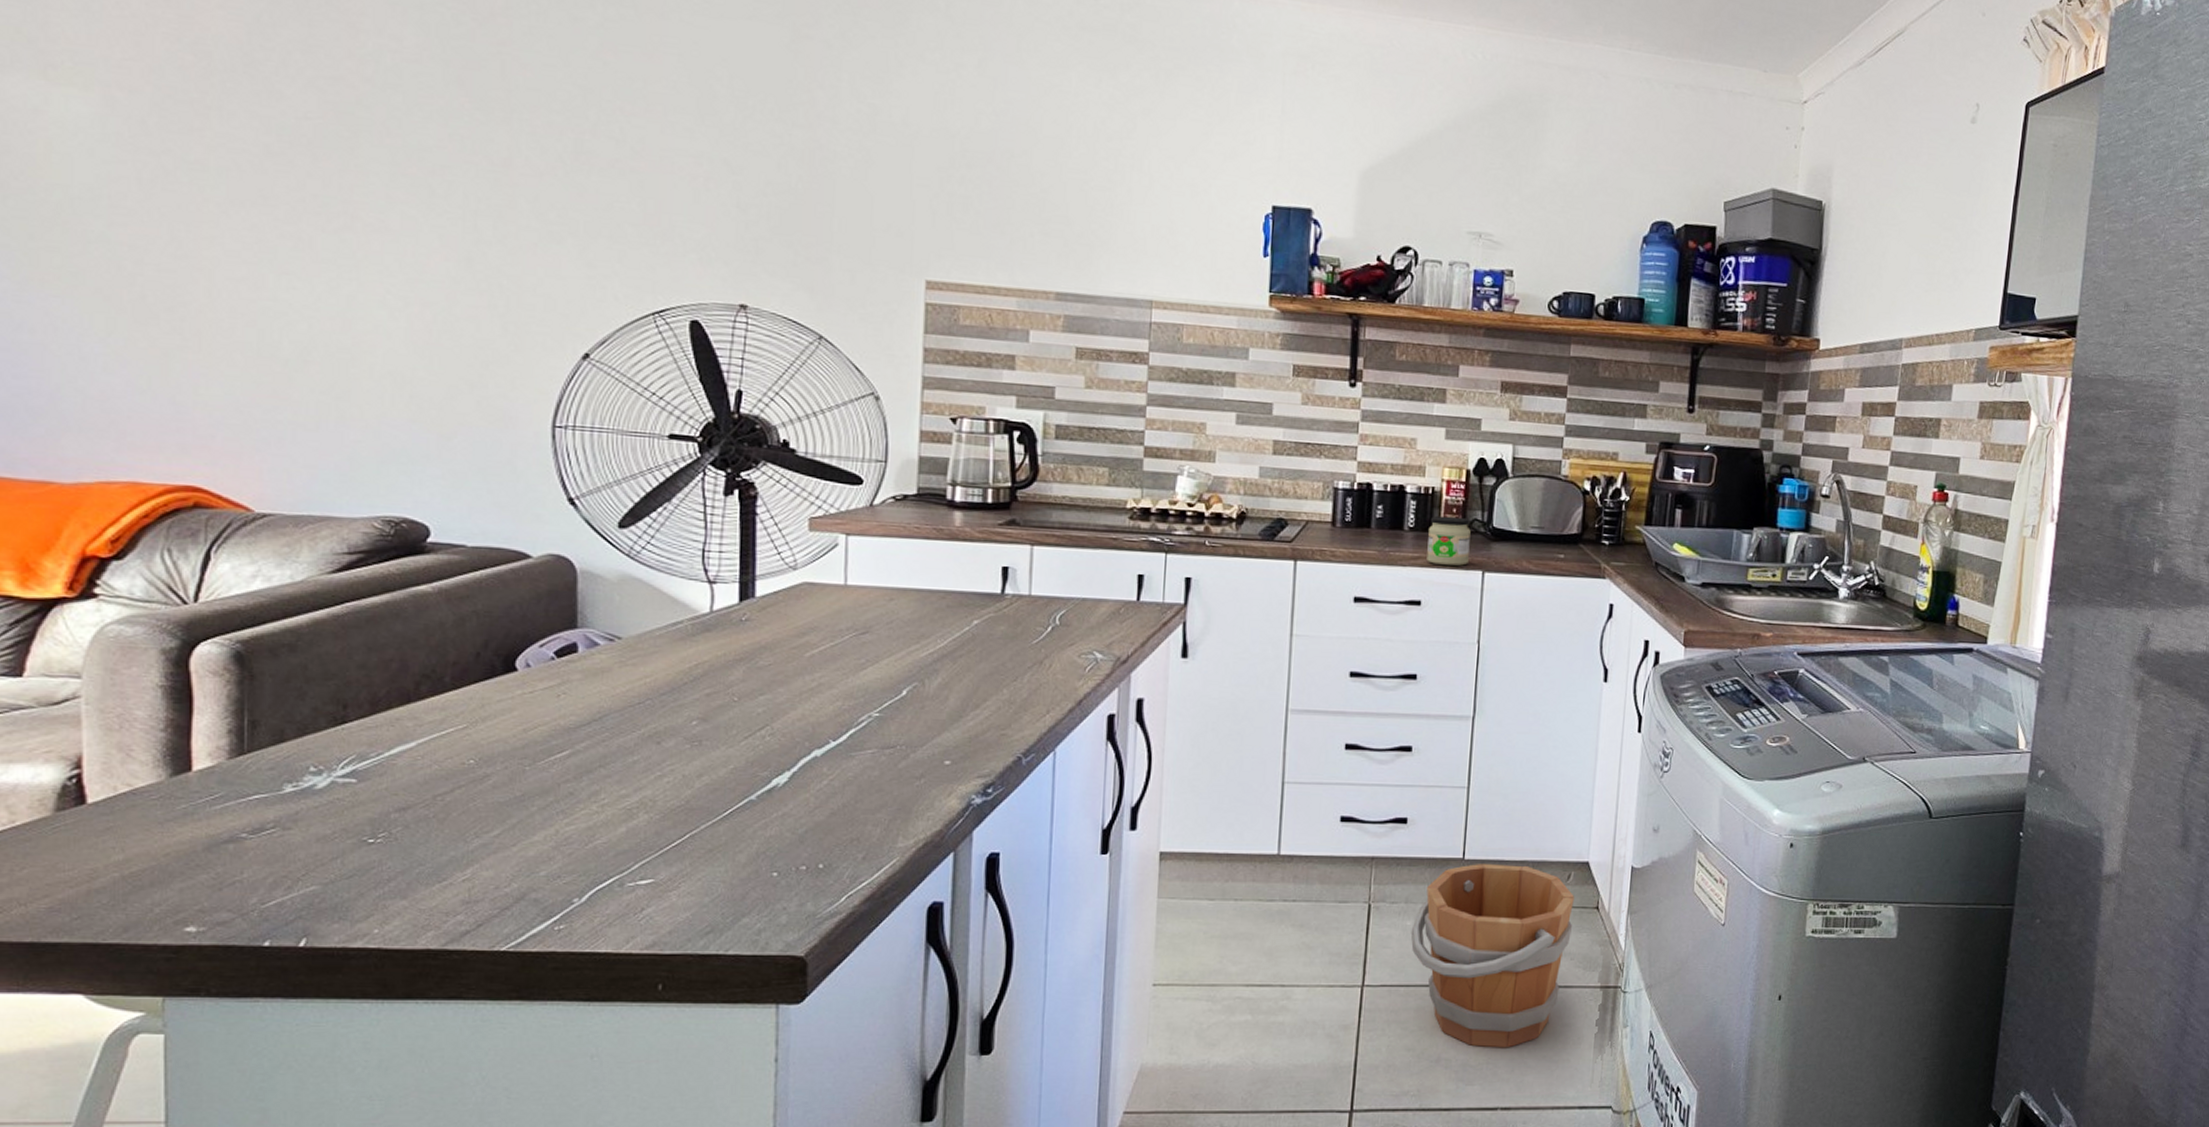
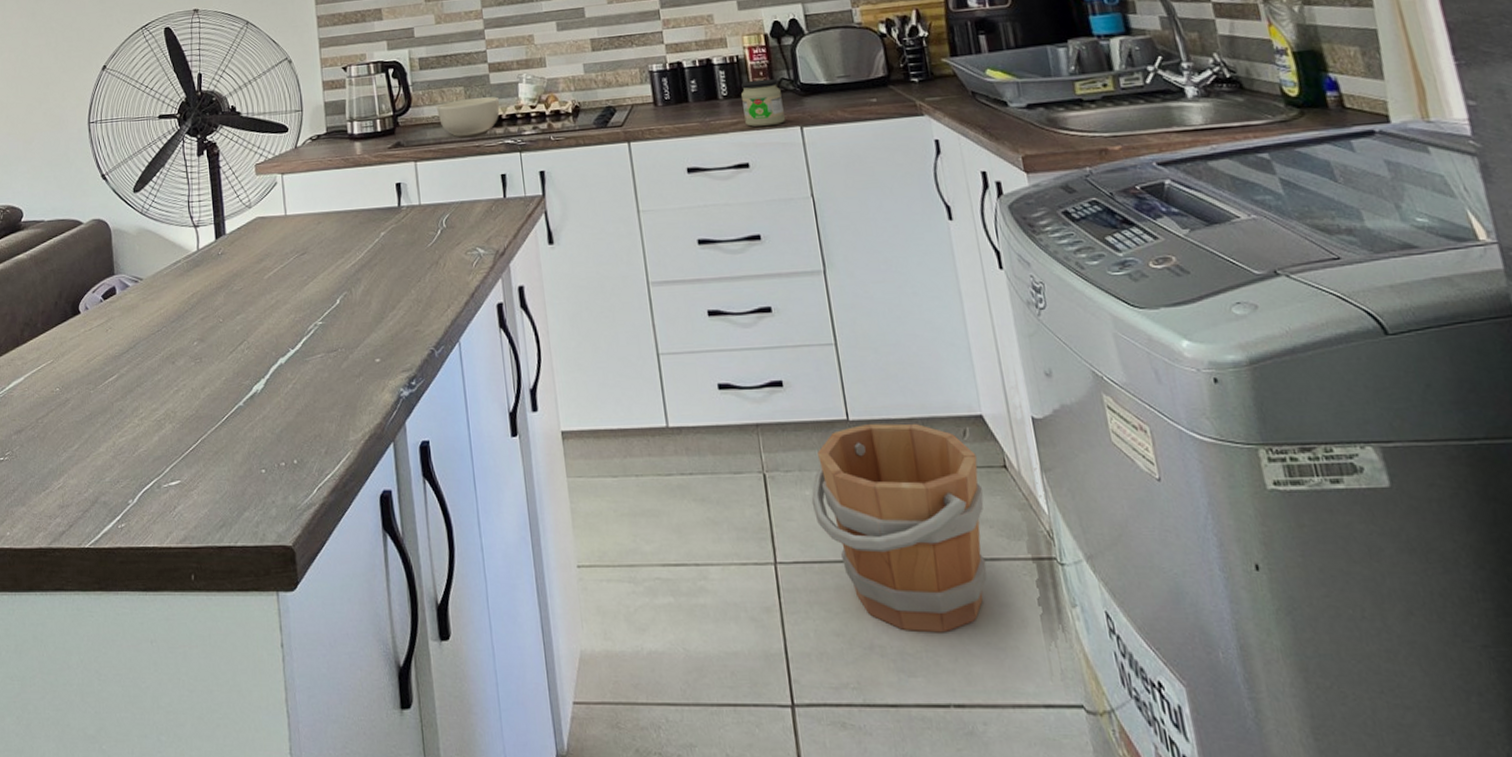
bowl: none [1069,482,1152,529] -> present [436,96,500,139]

